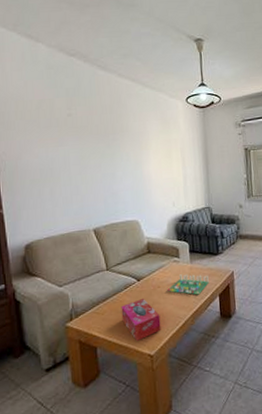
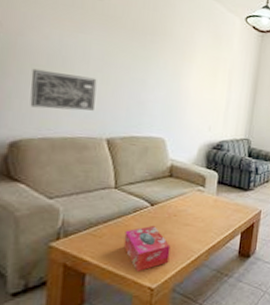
wall art: none [31,180,80,214] -> present [30,68,97,111]
board game: present [167,274,210,295] -> none [184,205,234,230]

